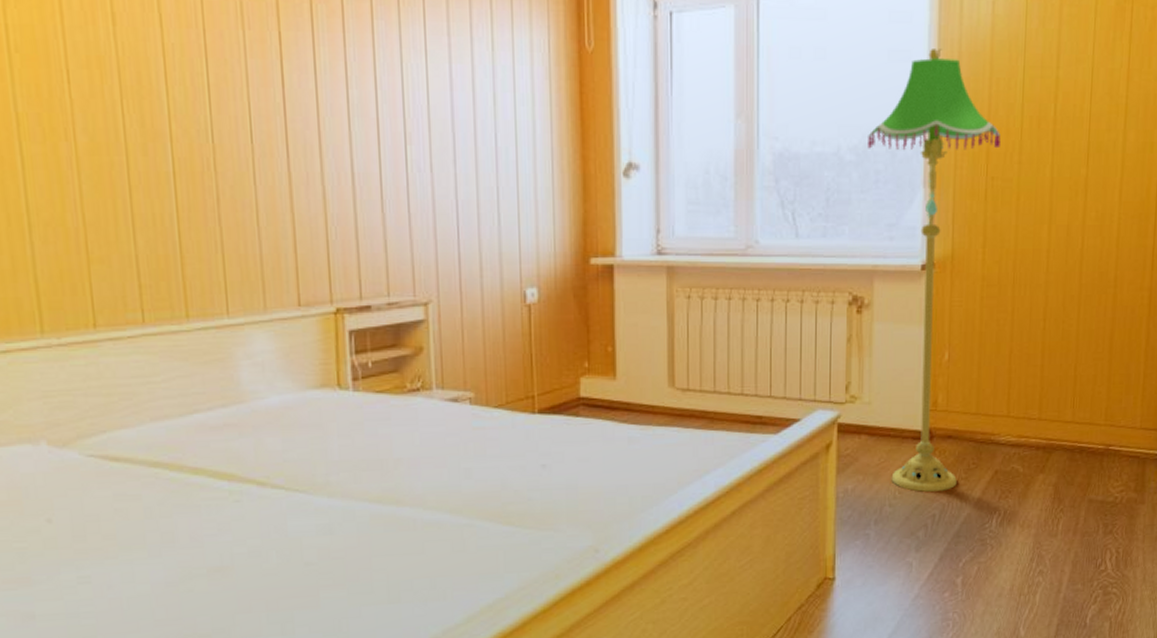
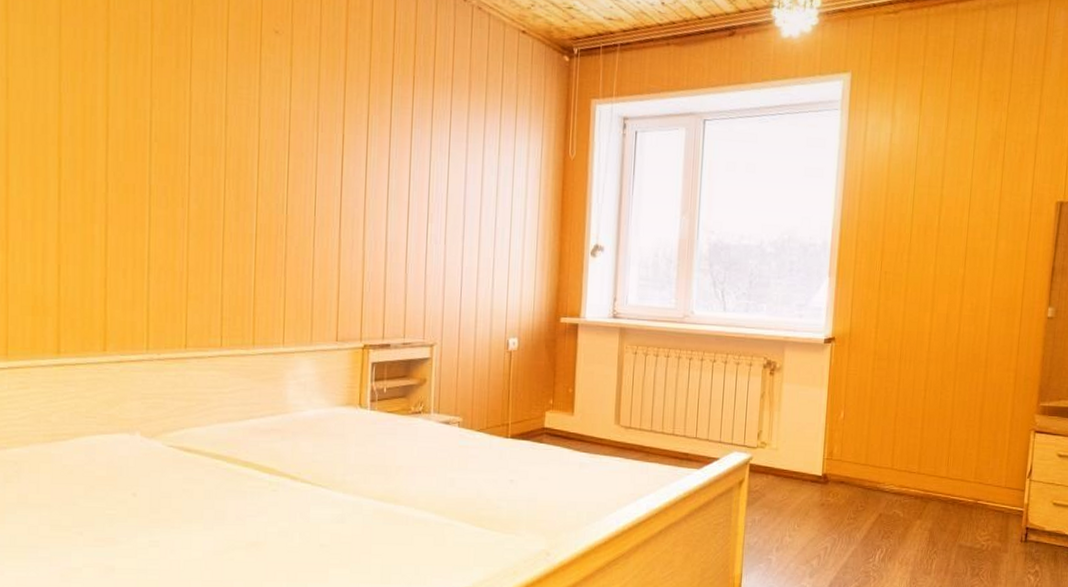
floor lamp: present [868,49,1001,492] -> none [785,168,893,527]

